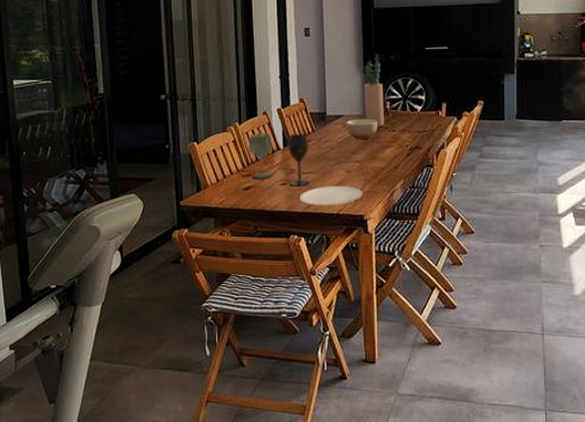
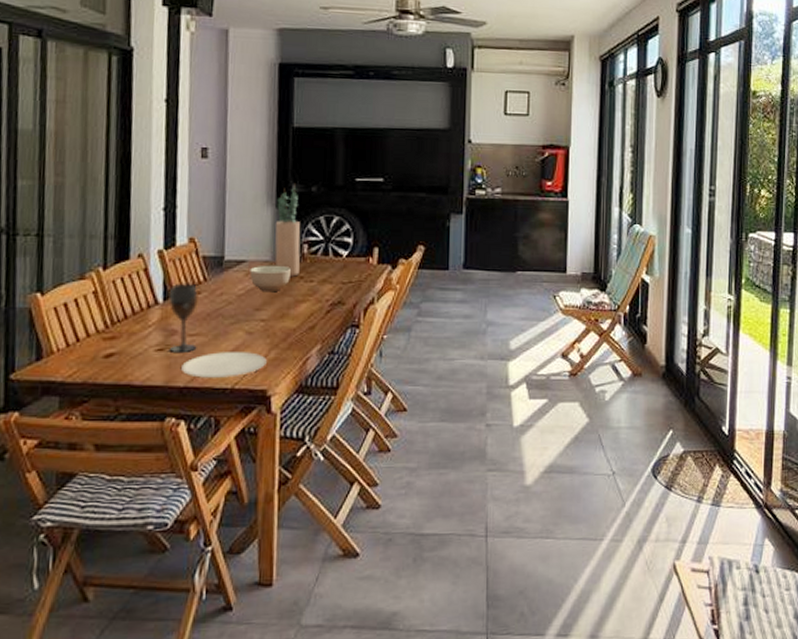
wine glass: present [248,133,273,179] -> none [114,282,150,343]

